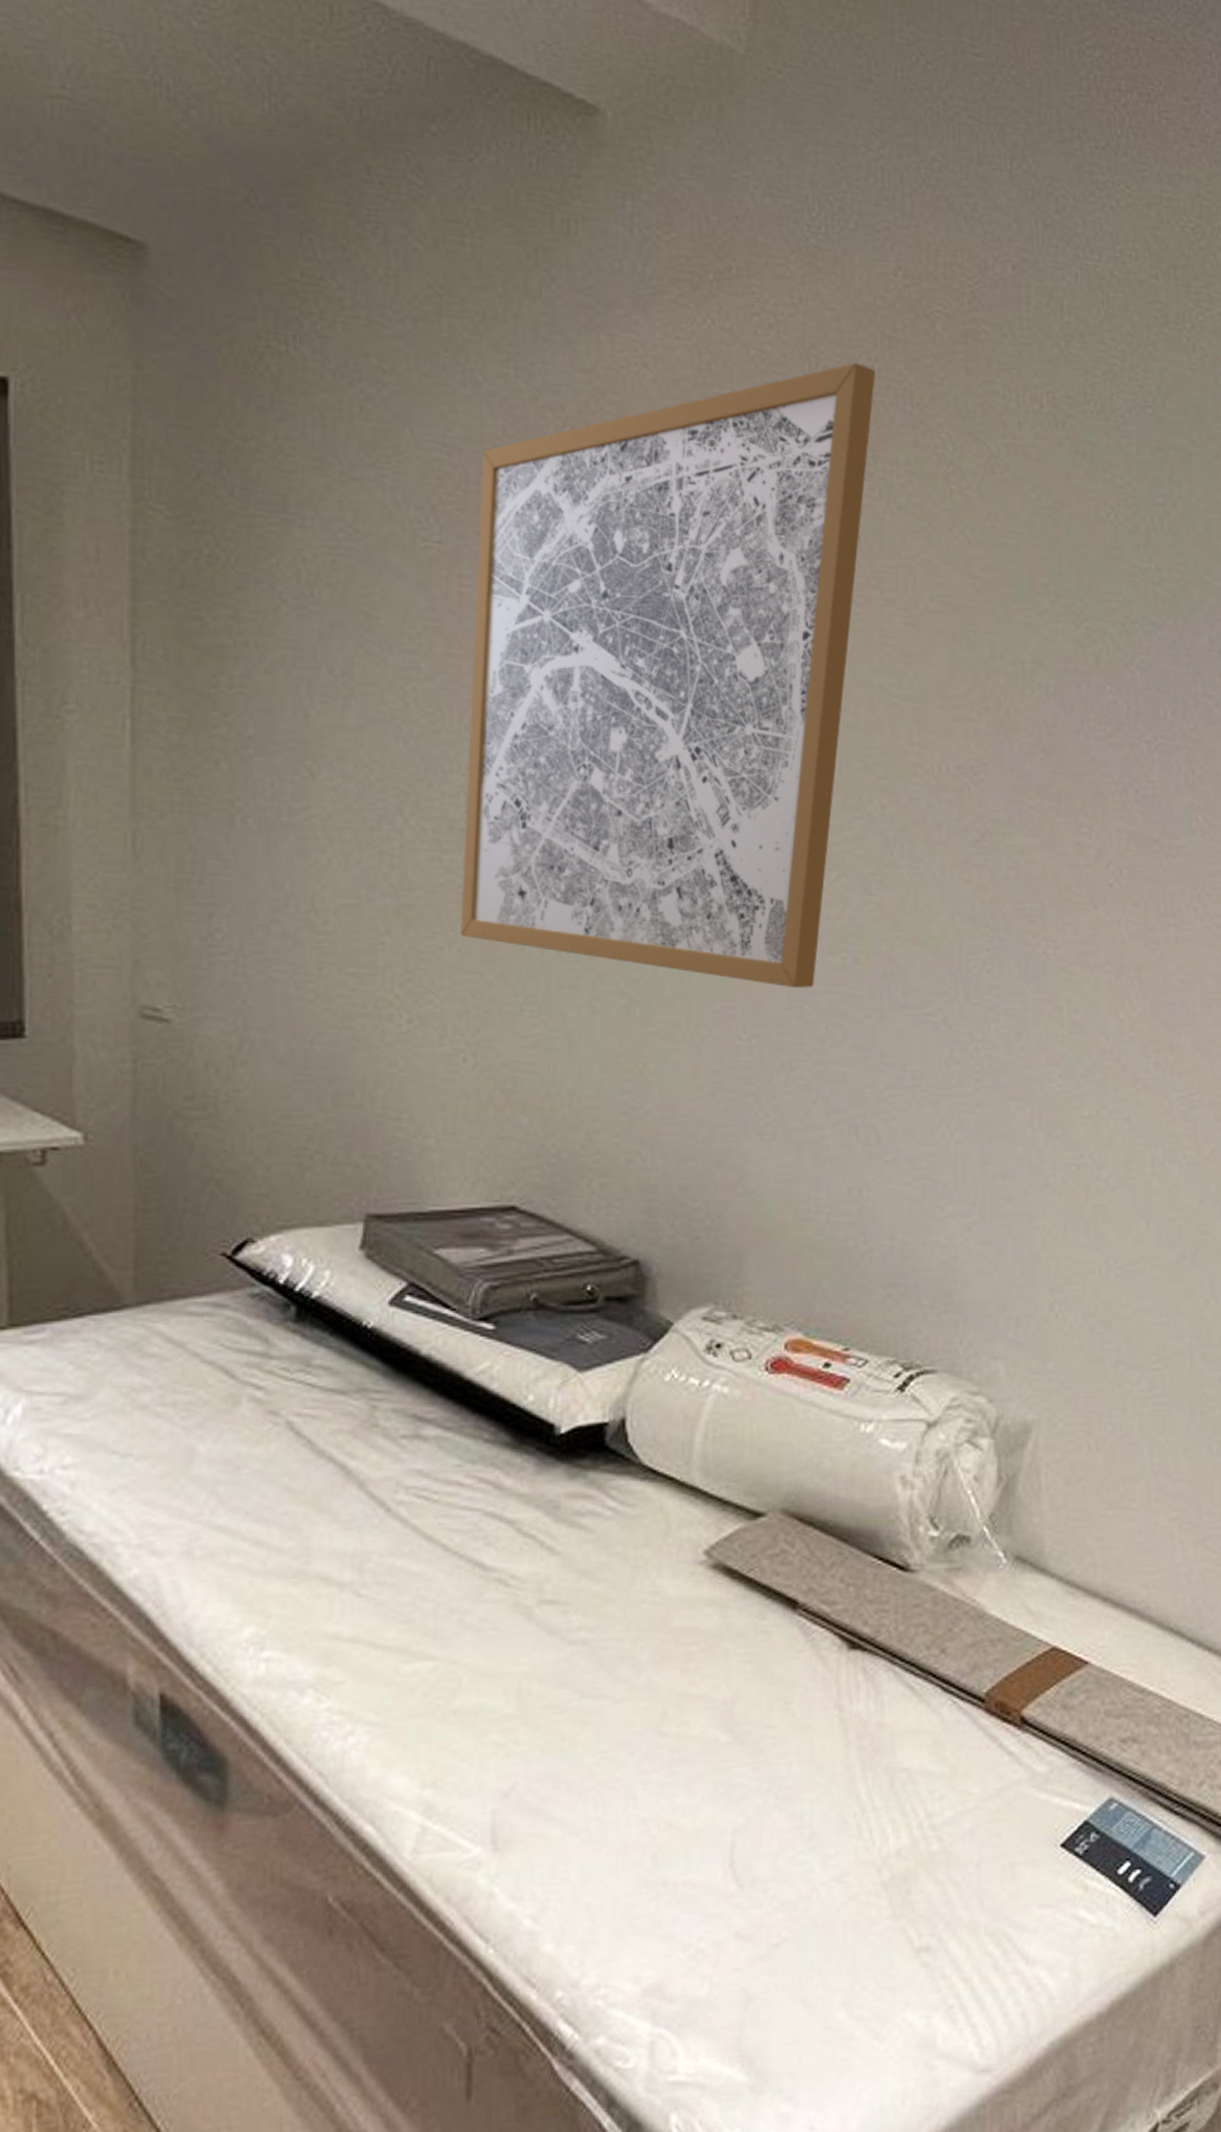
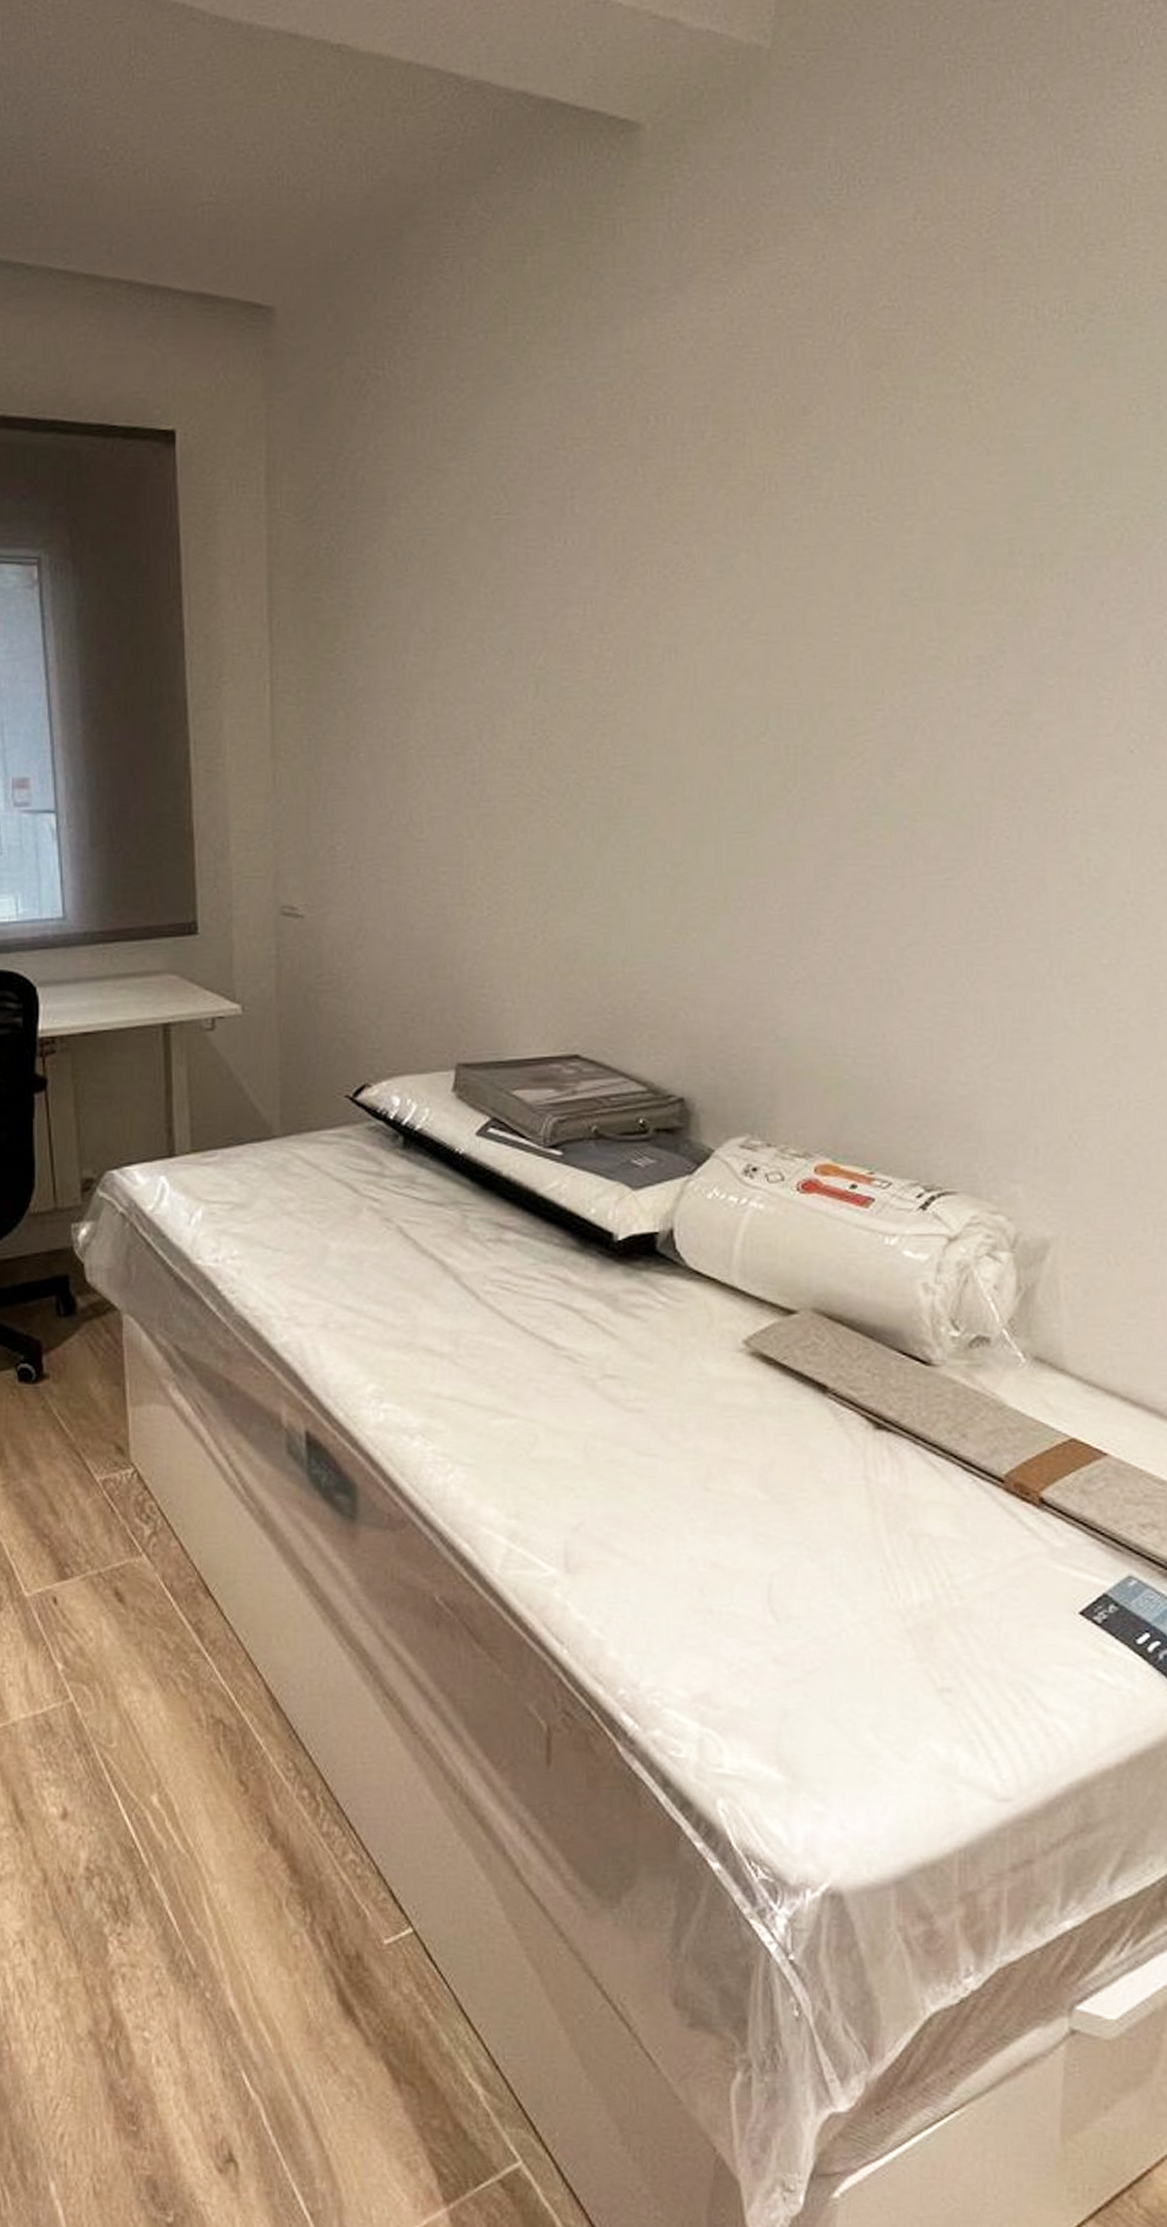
wall art: present [460,362,875,988] -> none [530,305,896,862]

